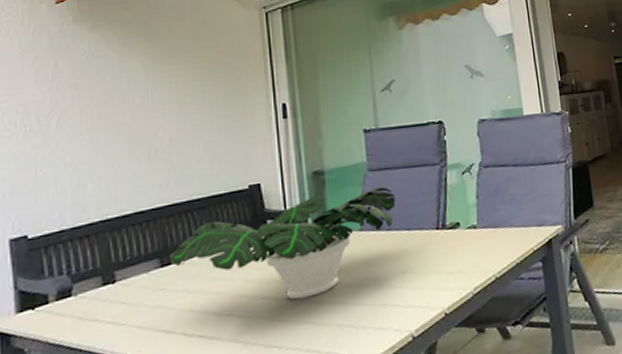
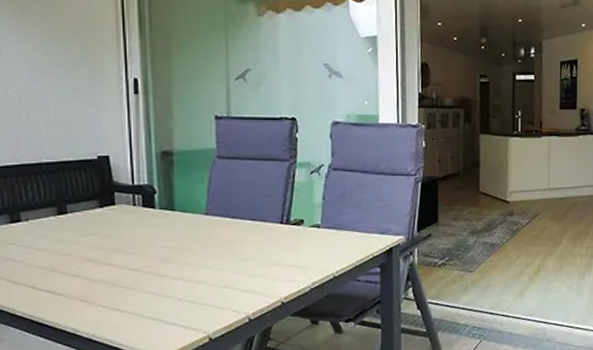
potted plant: present [170,187,396,300] -> none [20,175,242,270]

